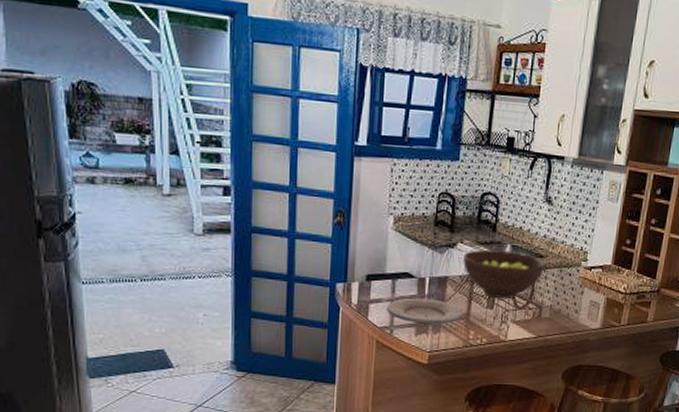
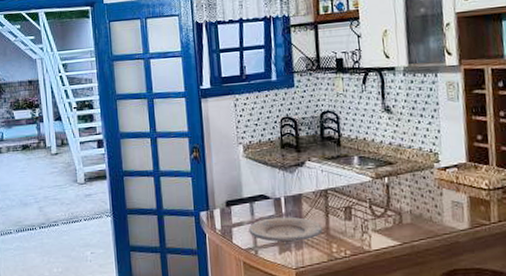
fruit bowl: present [462,249,545,300] -> none [312,162,396,210]

